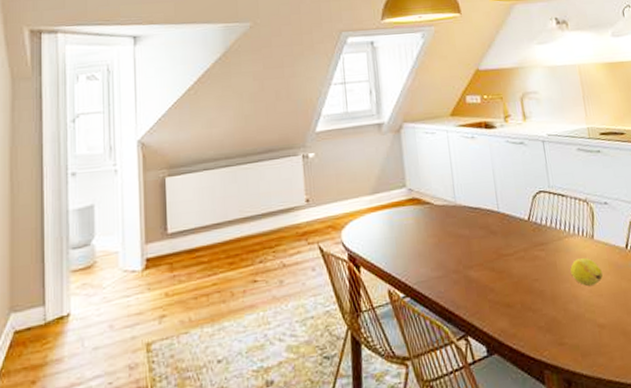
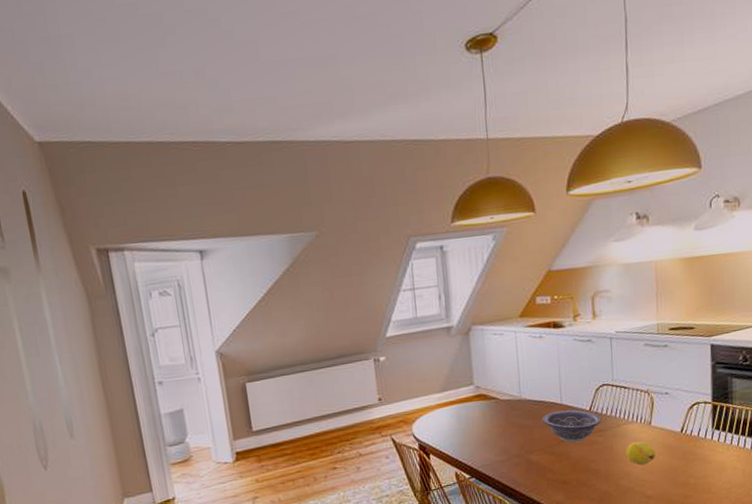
decorative bowl: none [479,218,542,258] -> present [542,410,602,443]

